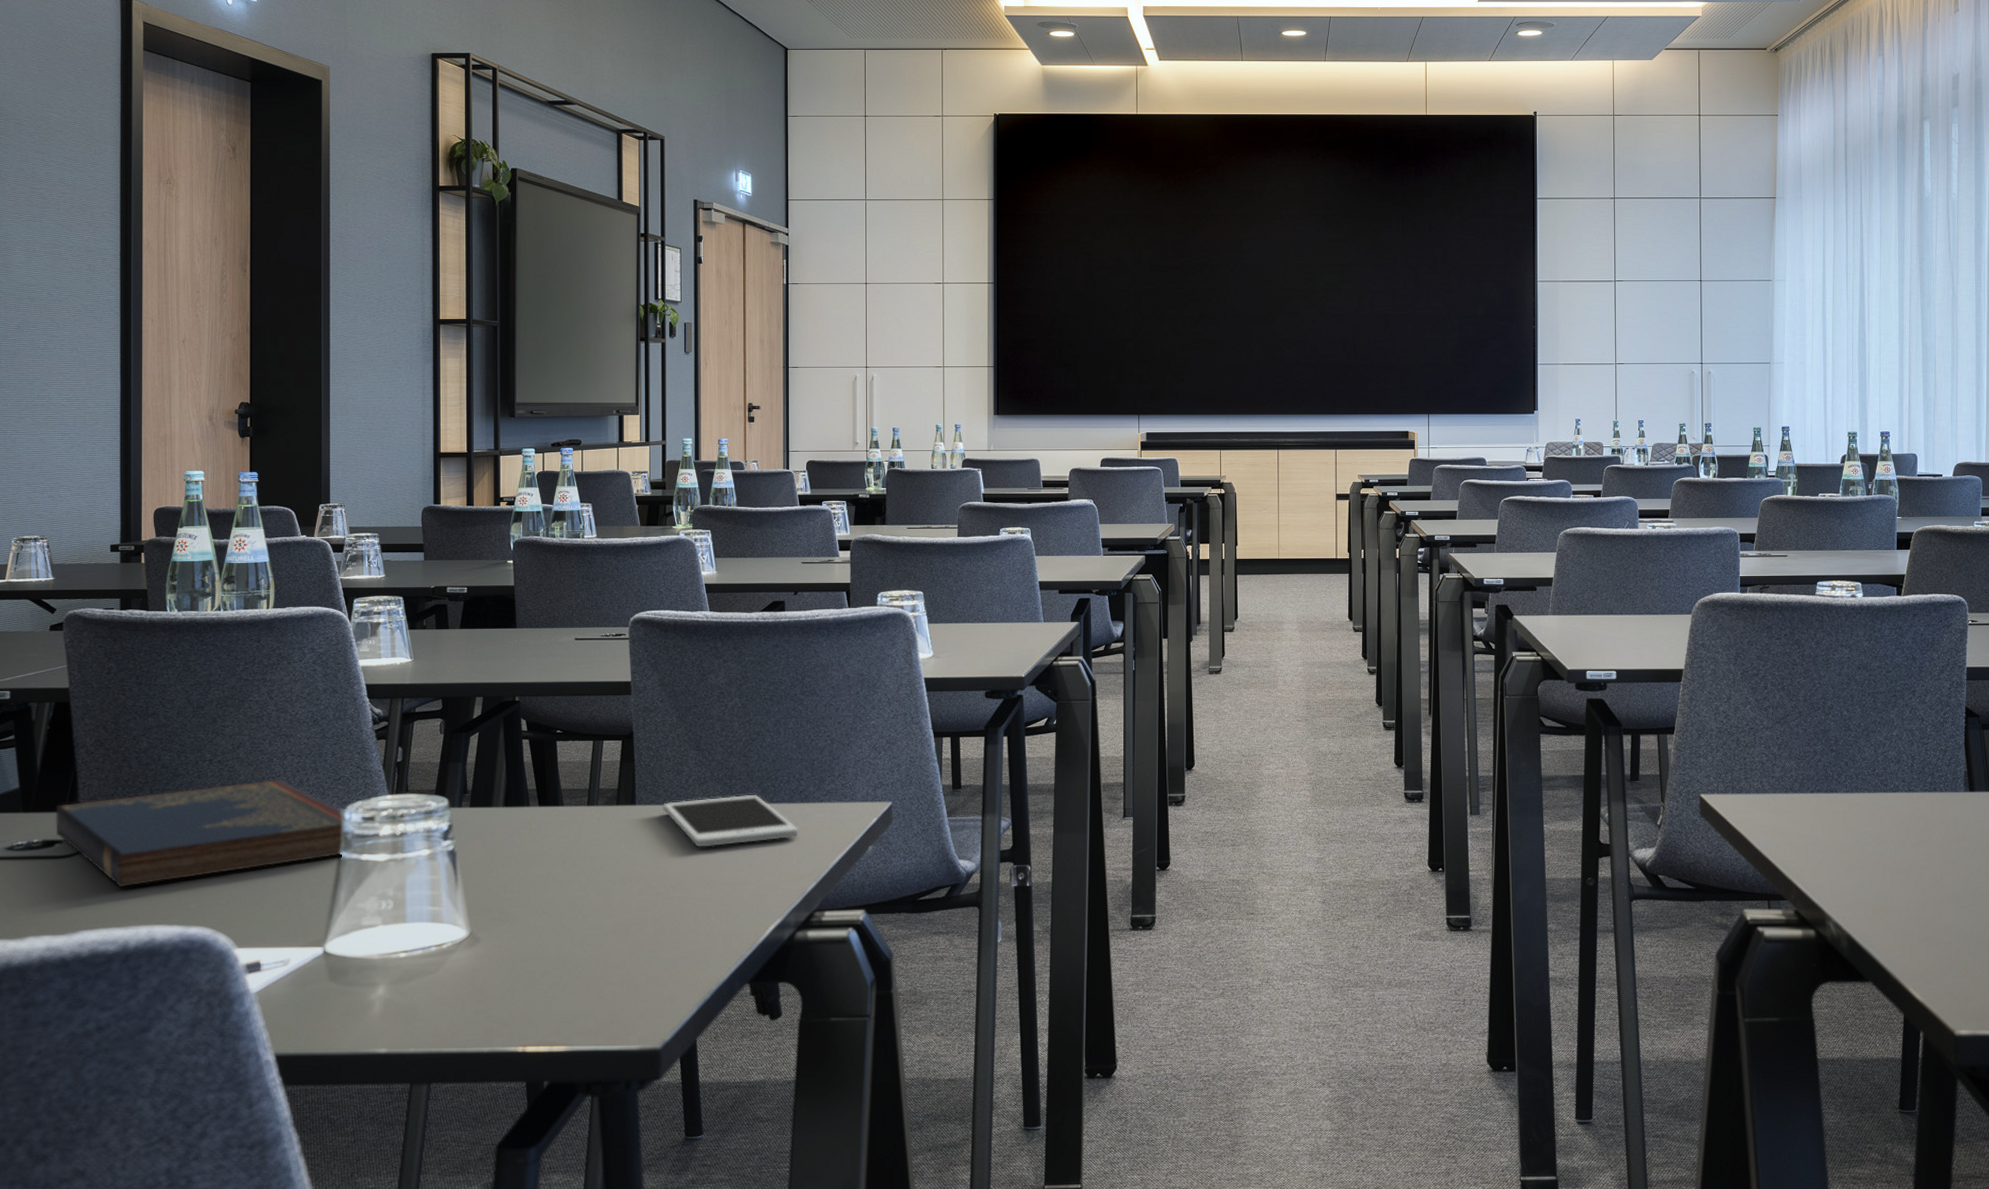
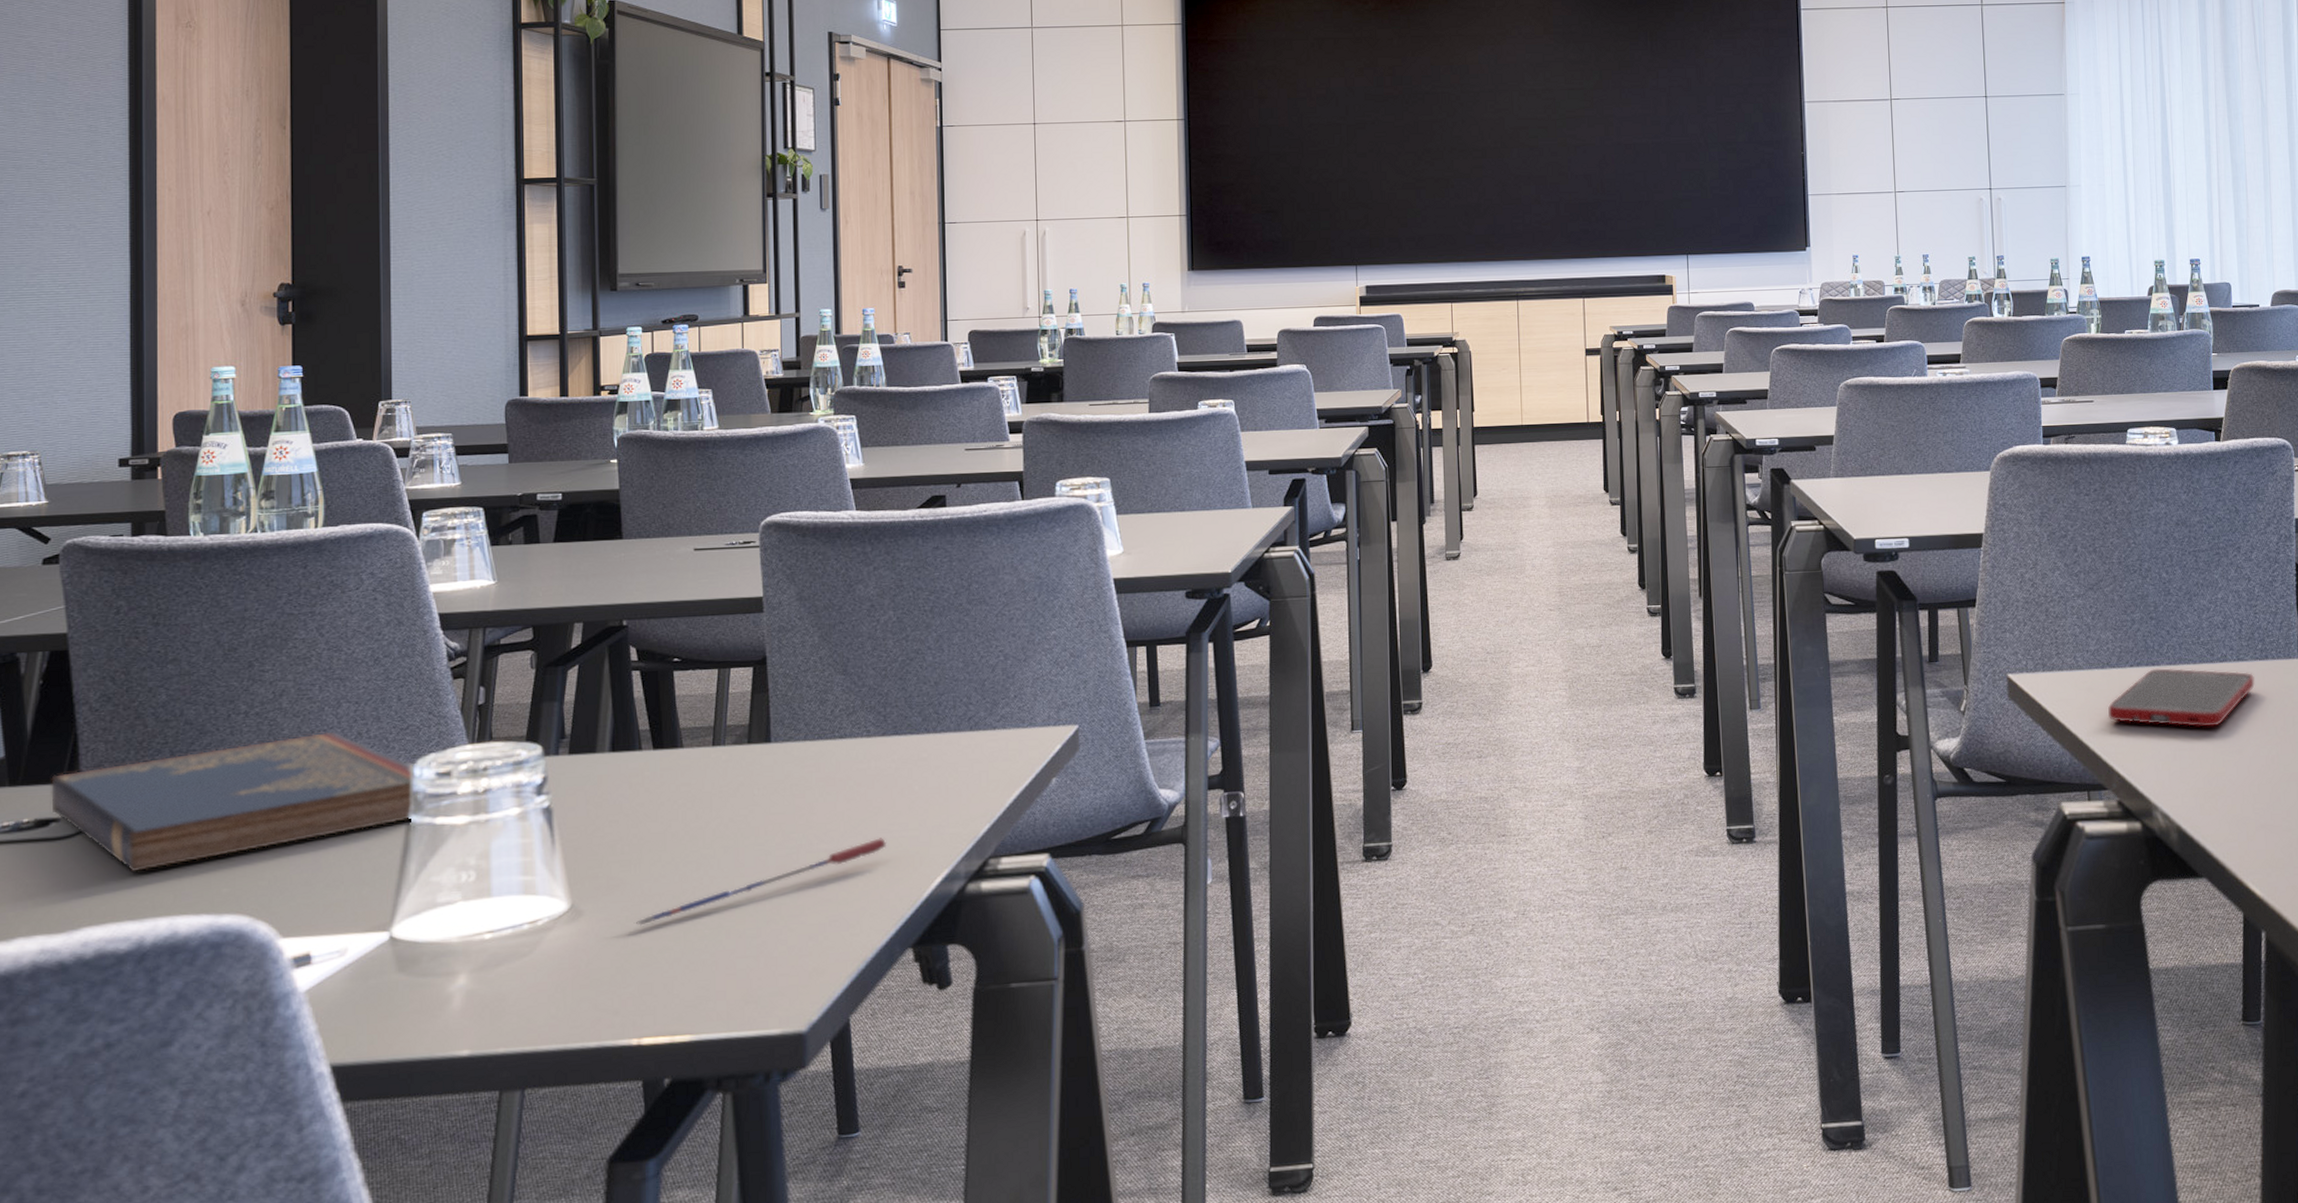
pen: none [521,889,730,954] -> present [633,838,887,927]
cell phone: present [662,794,798,847] -> none [803,723,967,789]
cell phone: none [1790,795,1923,849] -> present [2108,668,2255,727]

